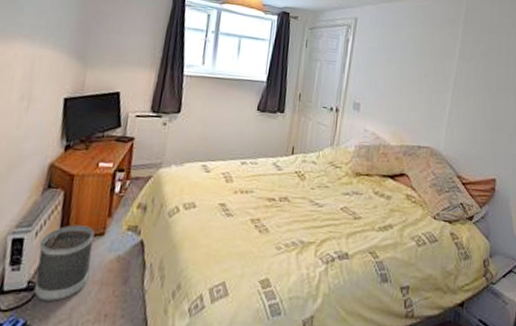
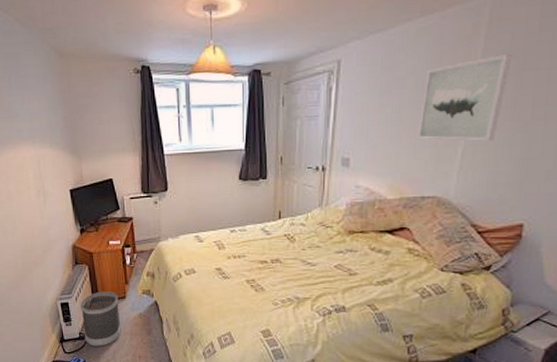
wall art: none [415,37,483,105] -> present [417,54,513,142]

